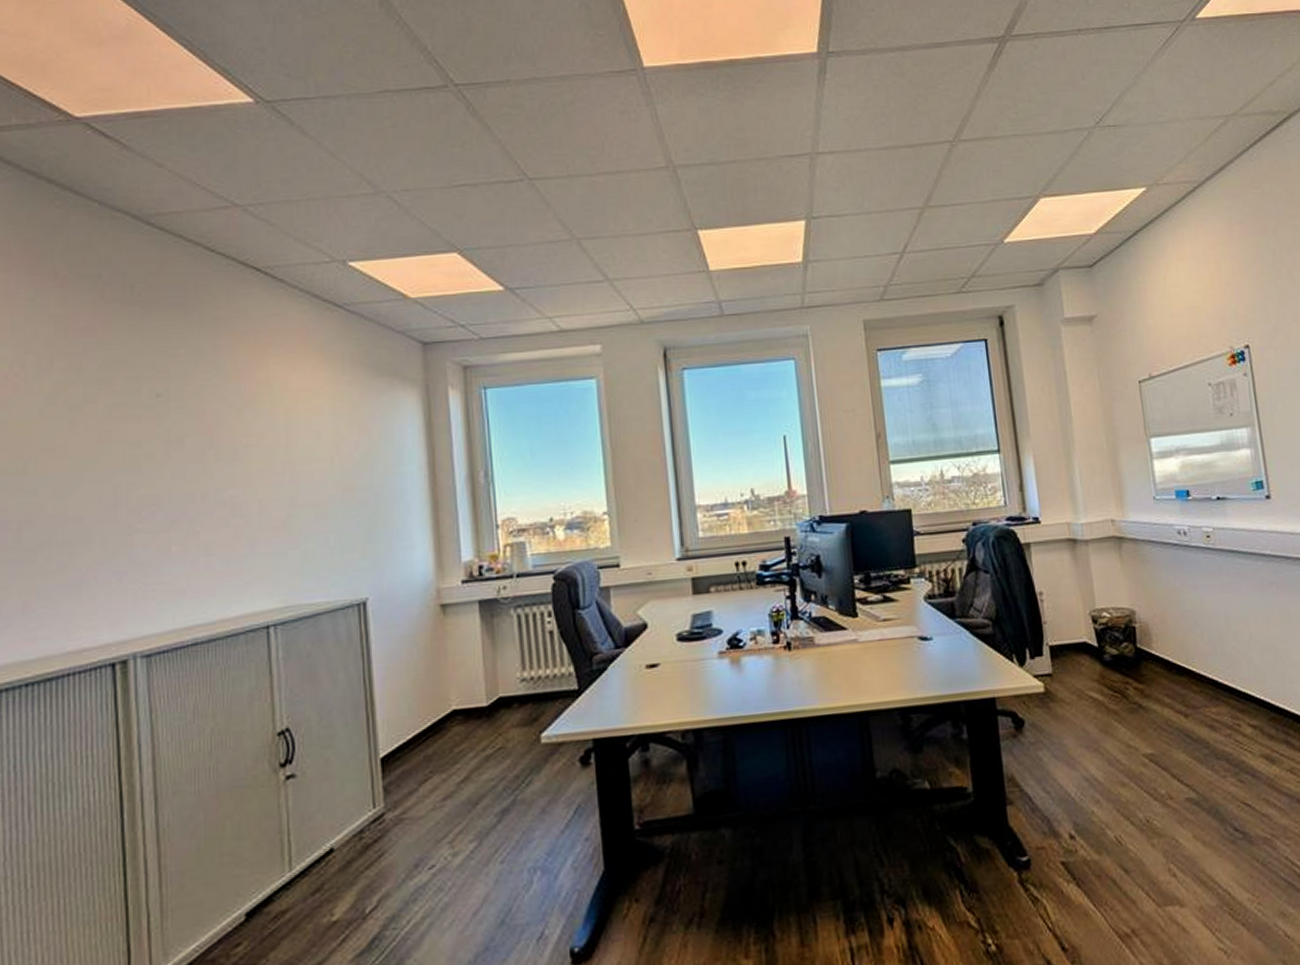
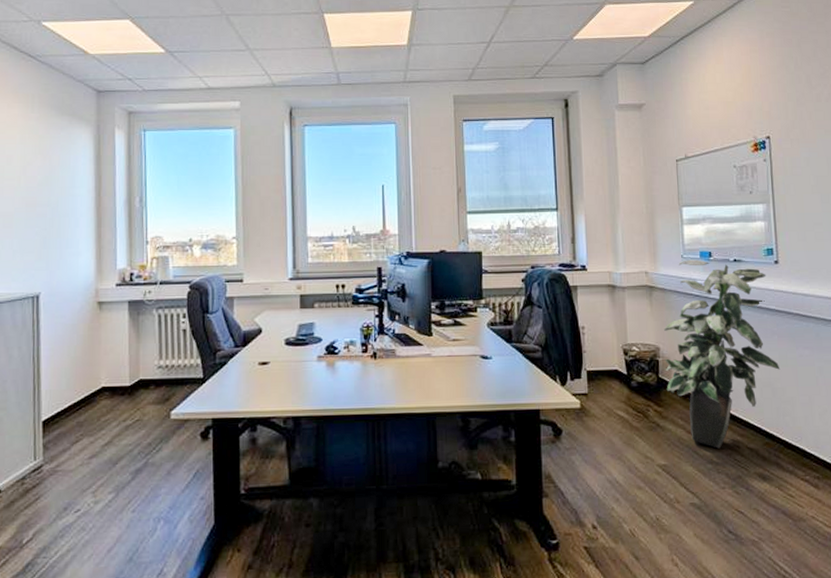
indoor plant: none [1139,500,1282,729] -> present [664,259,780,449]

